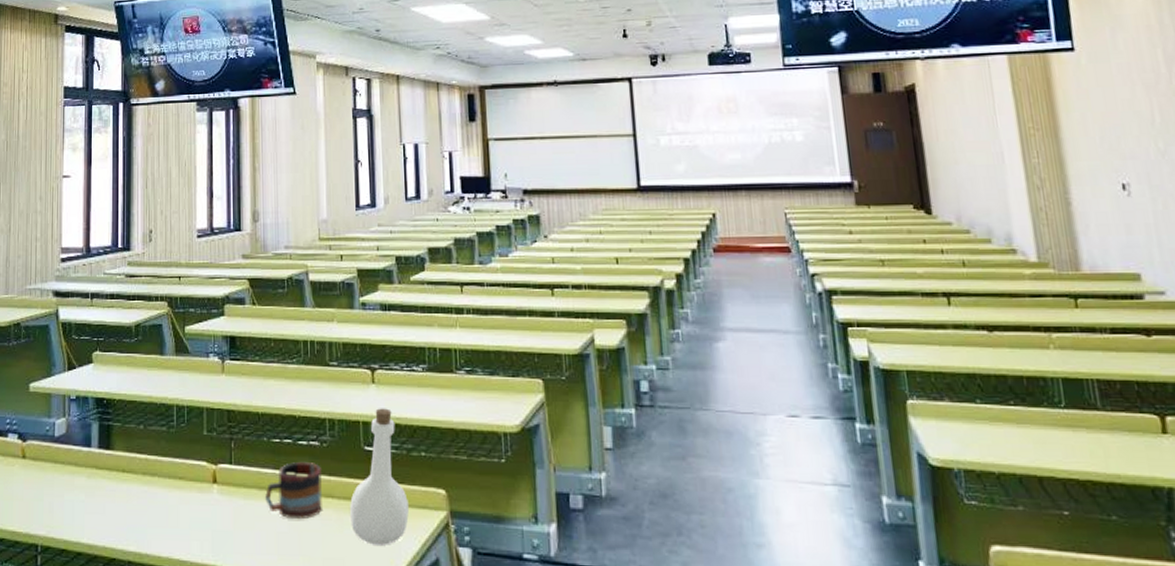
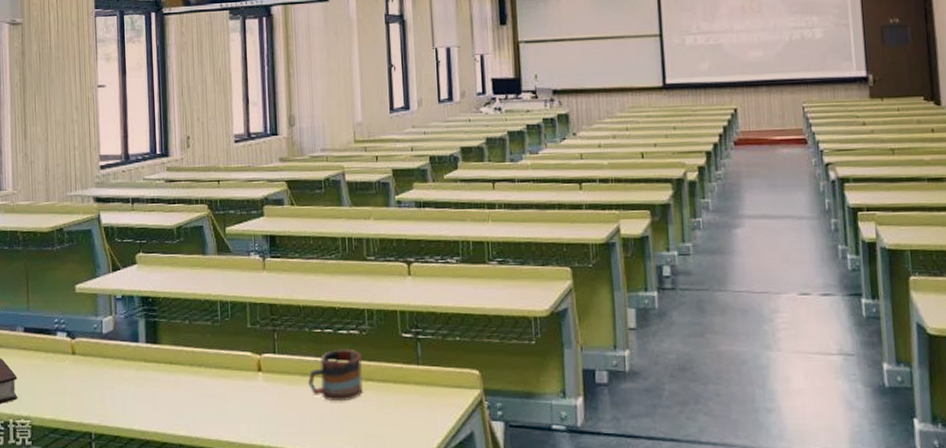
bottle: present [350,408,409,545] -> none [389,298,445,422]

